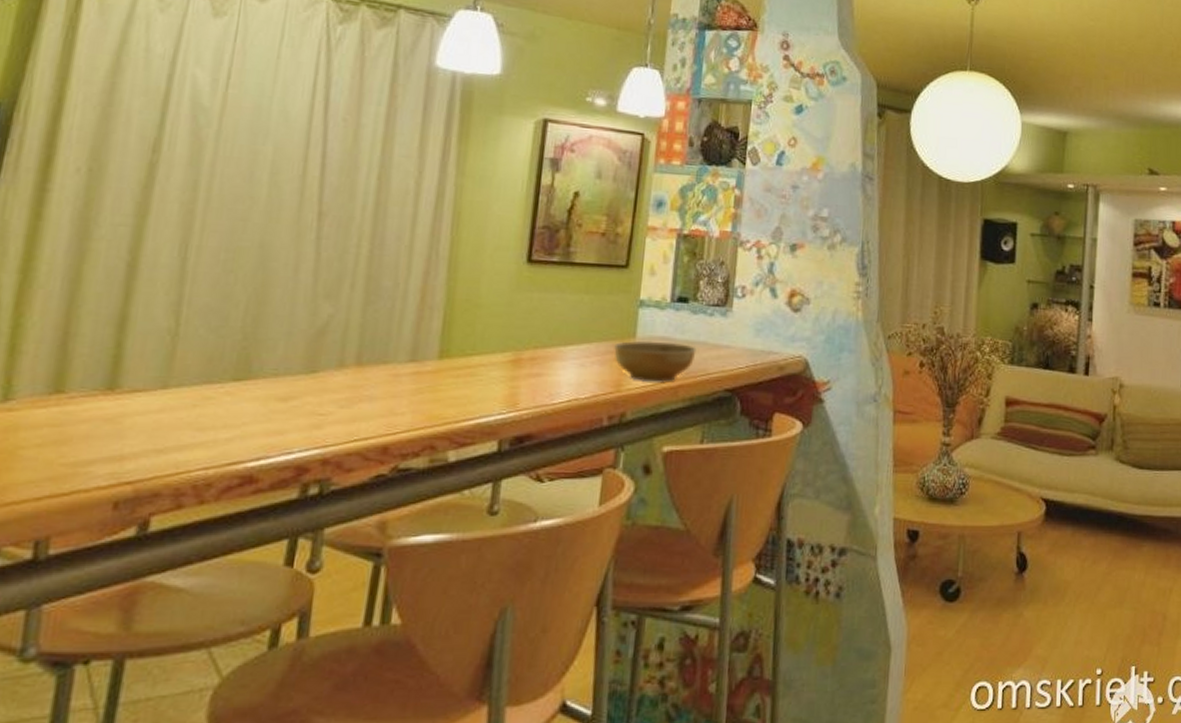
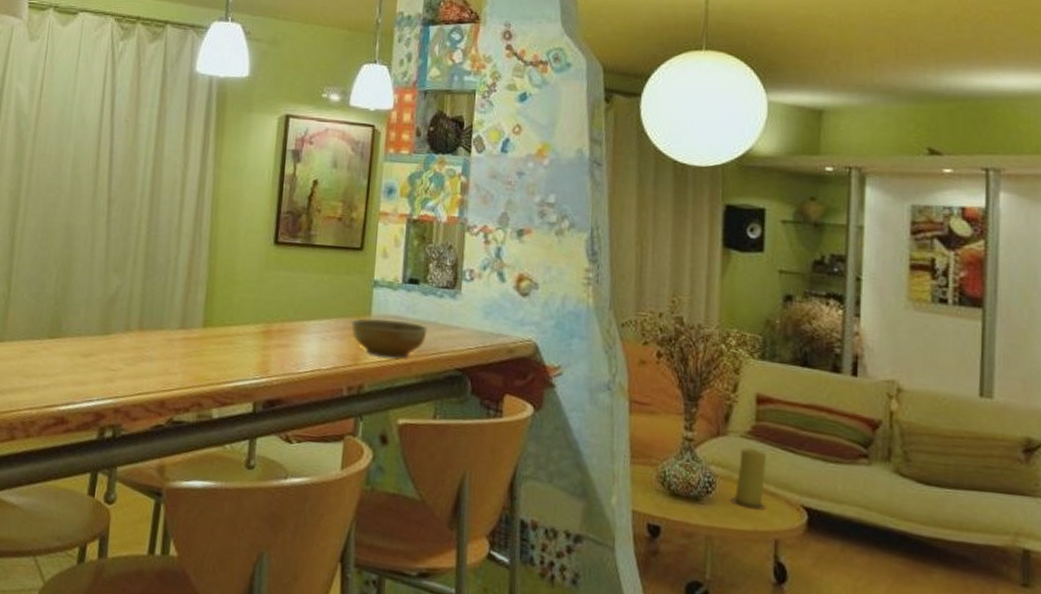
candle: none [981,448,1012,505] -> present [730,447,766,510]

